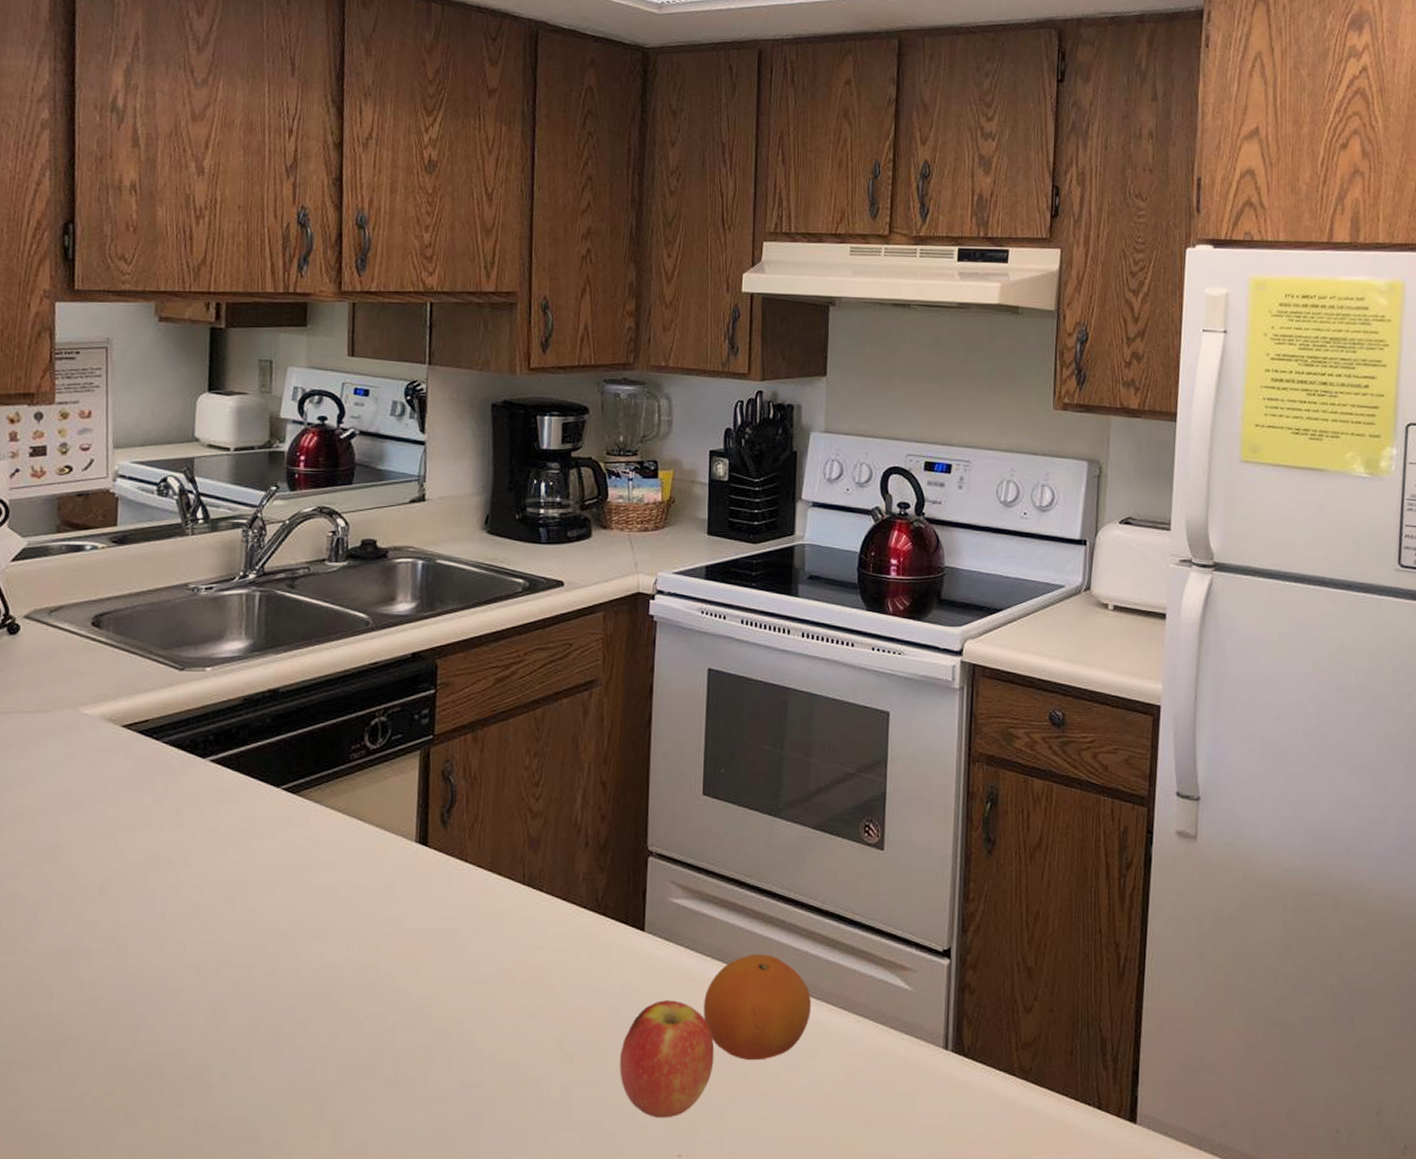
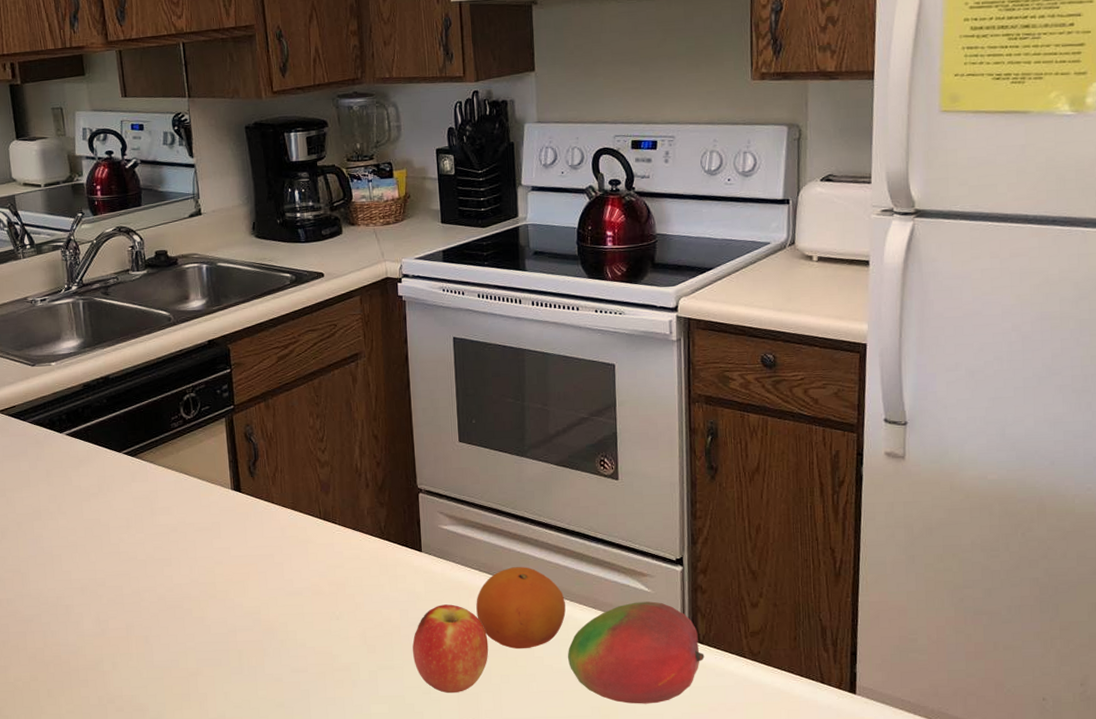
fruit: none [808,1002,969,1135] -> present [567,601,705,704]

